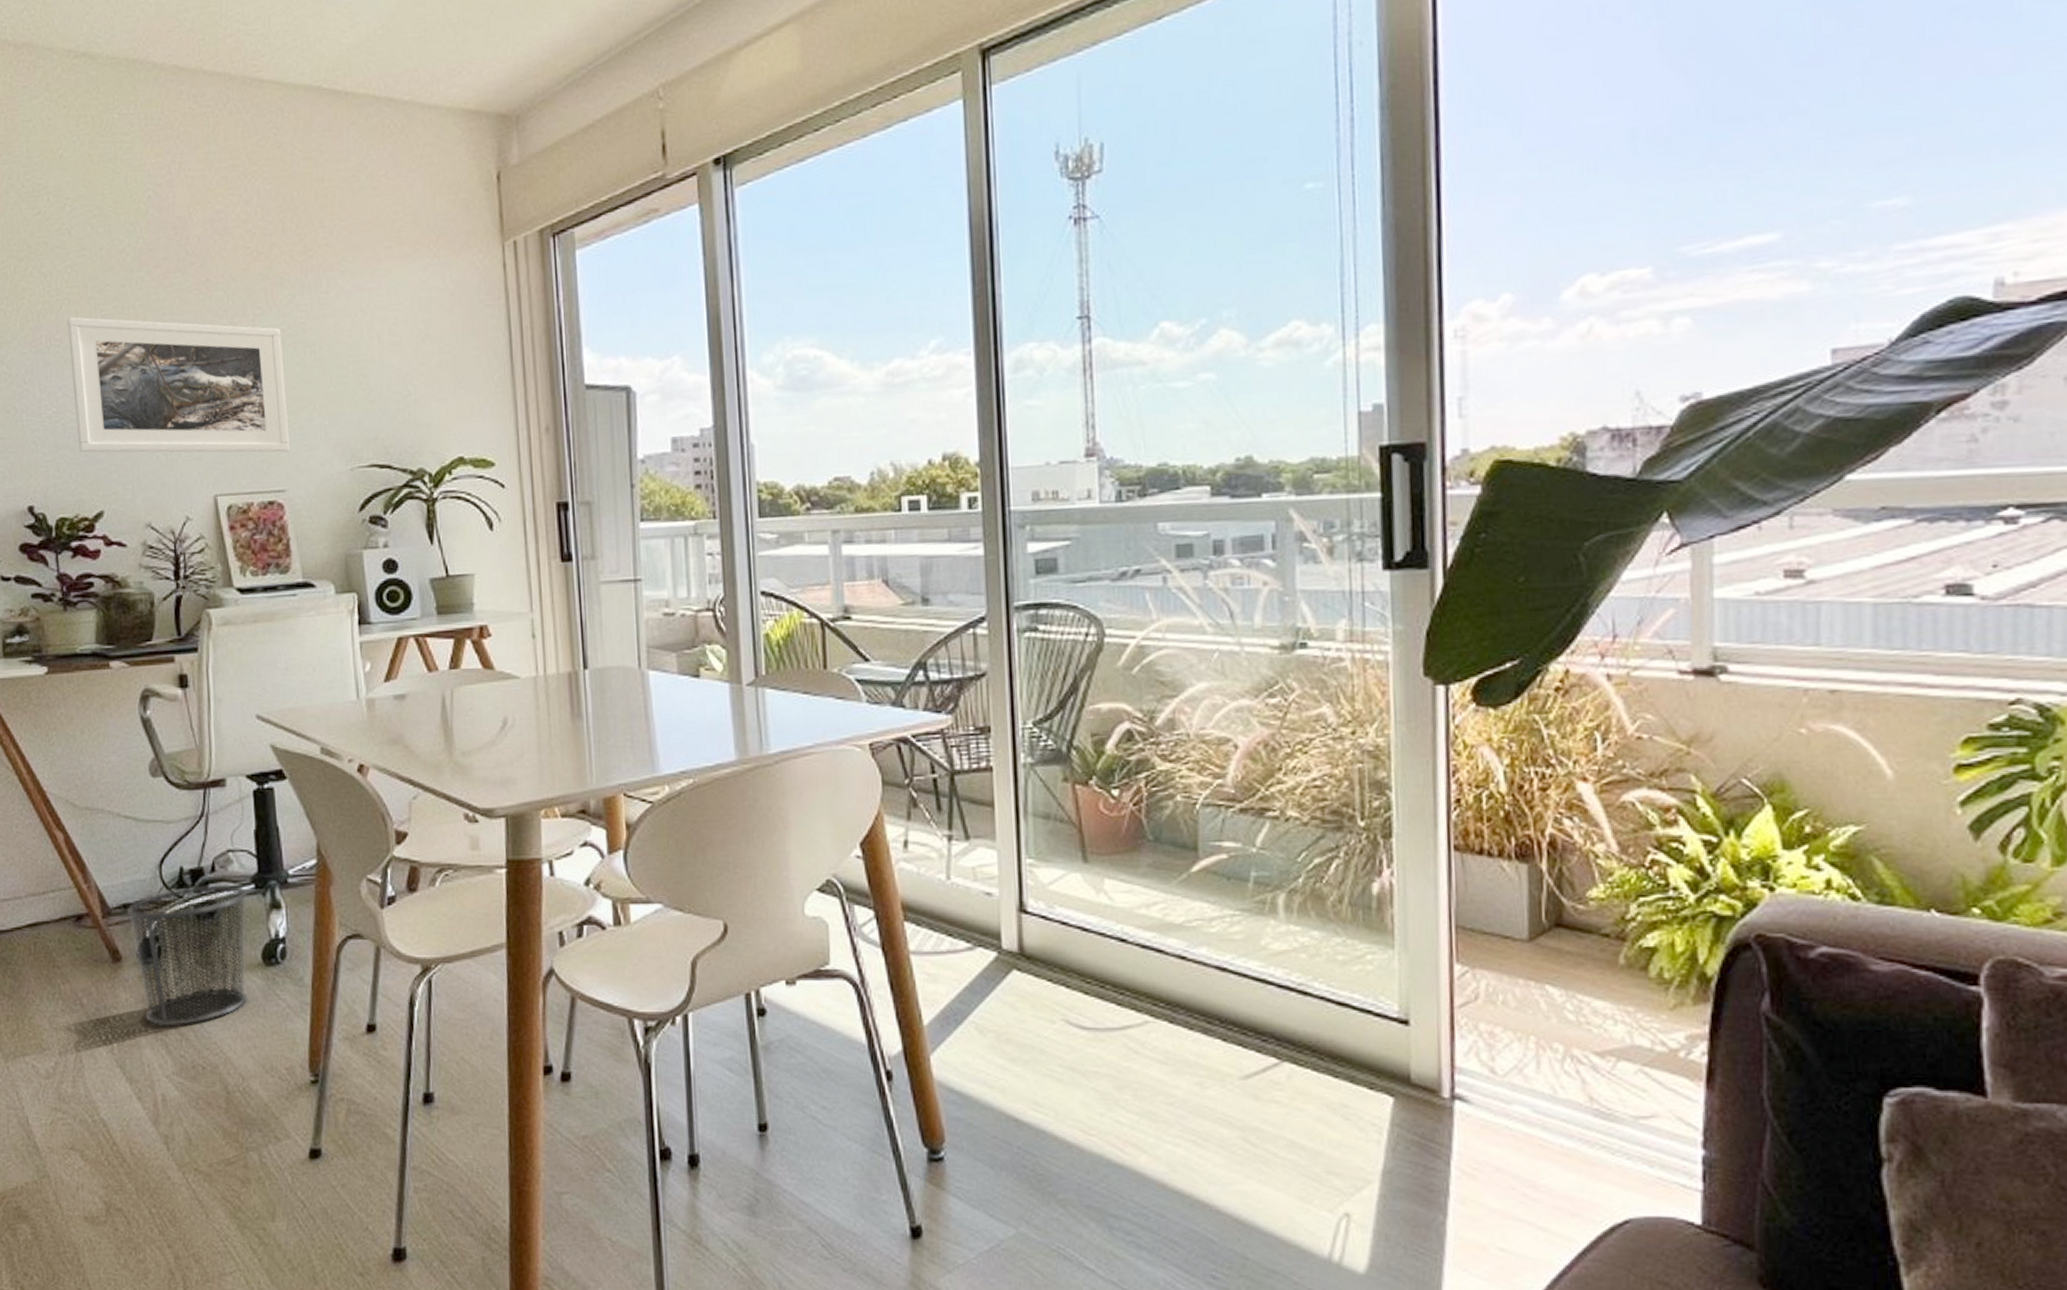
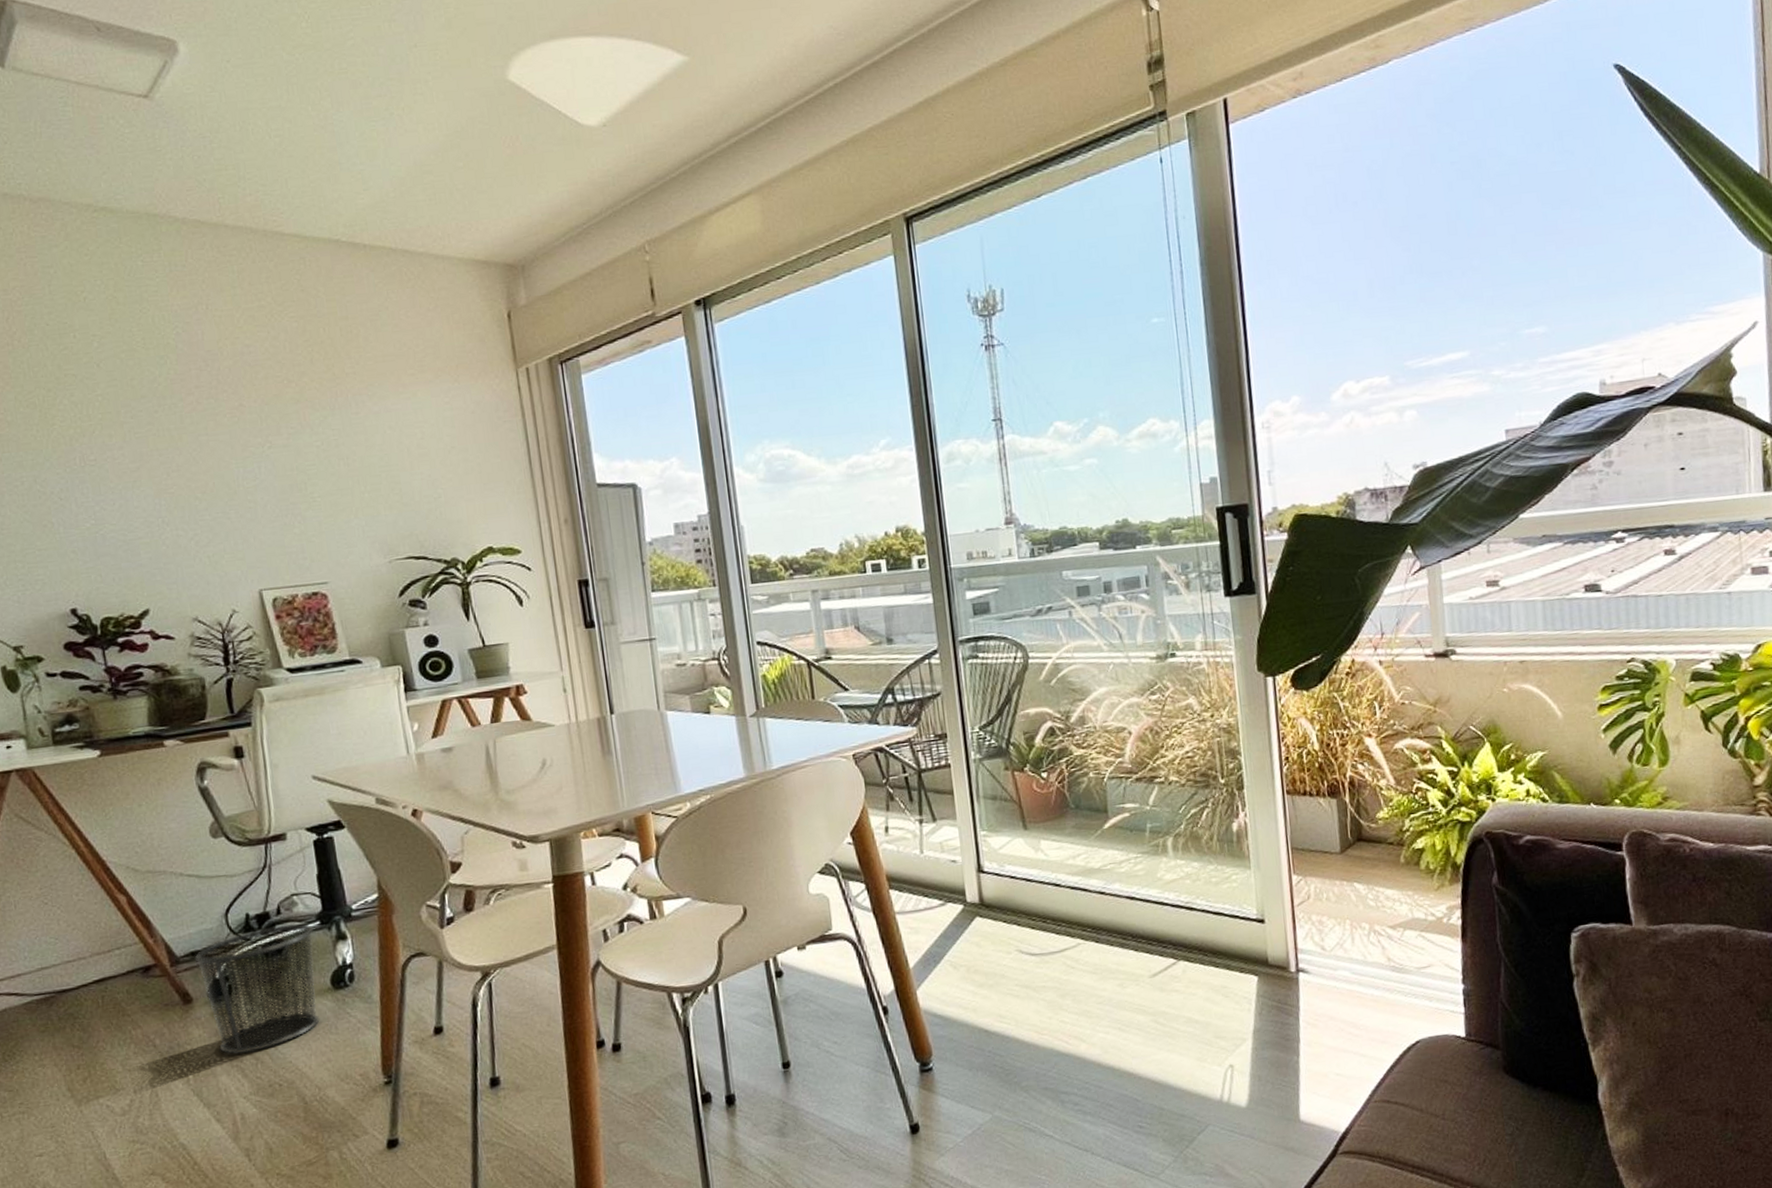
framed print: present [67,317,291,453] -> none [101,439,331,559]

